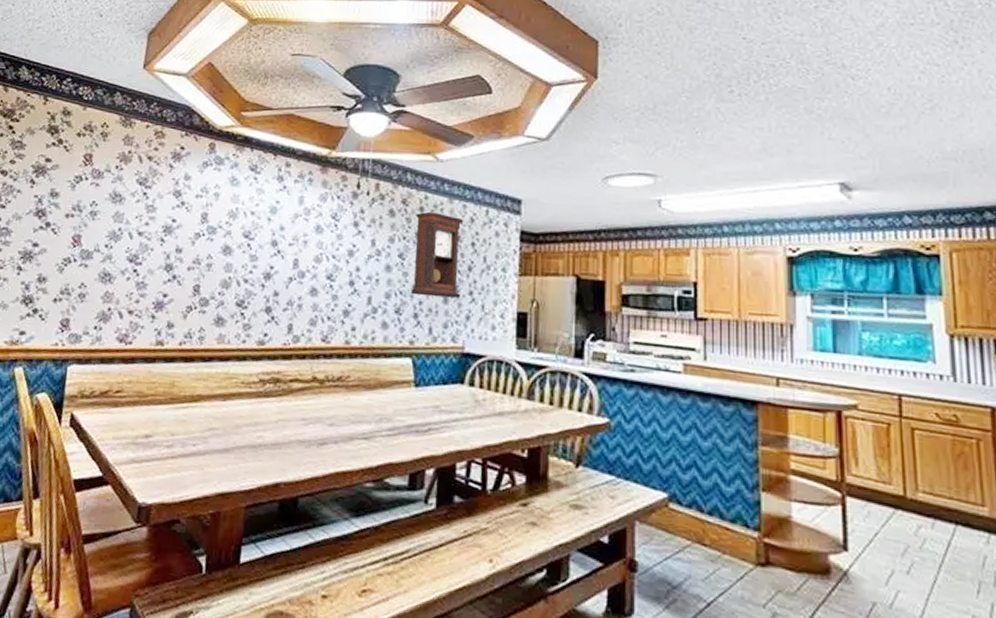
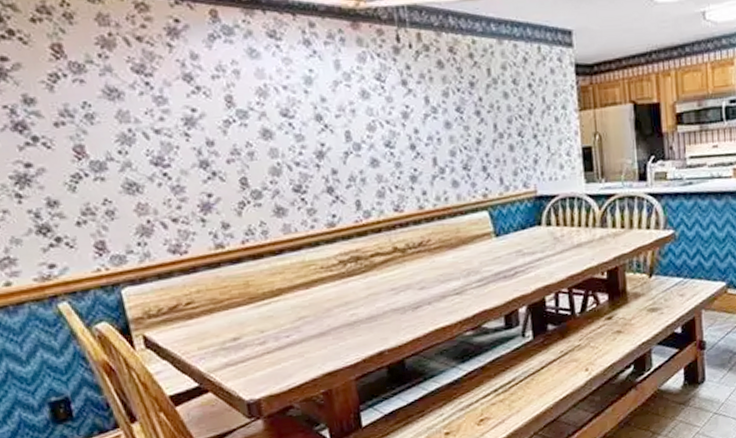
pendulum clock: present [410,211,464,299] -> none [466,56,526,148]

